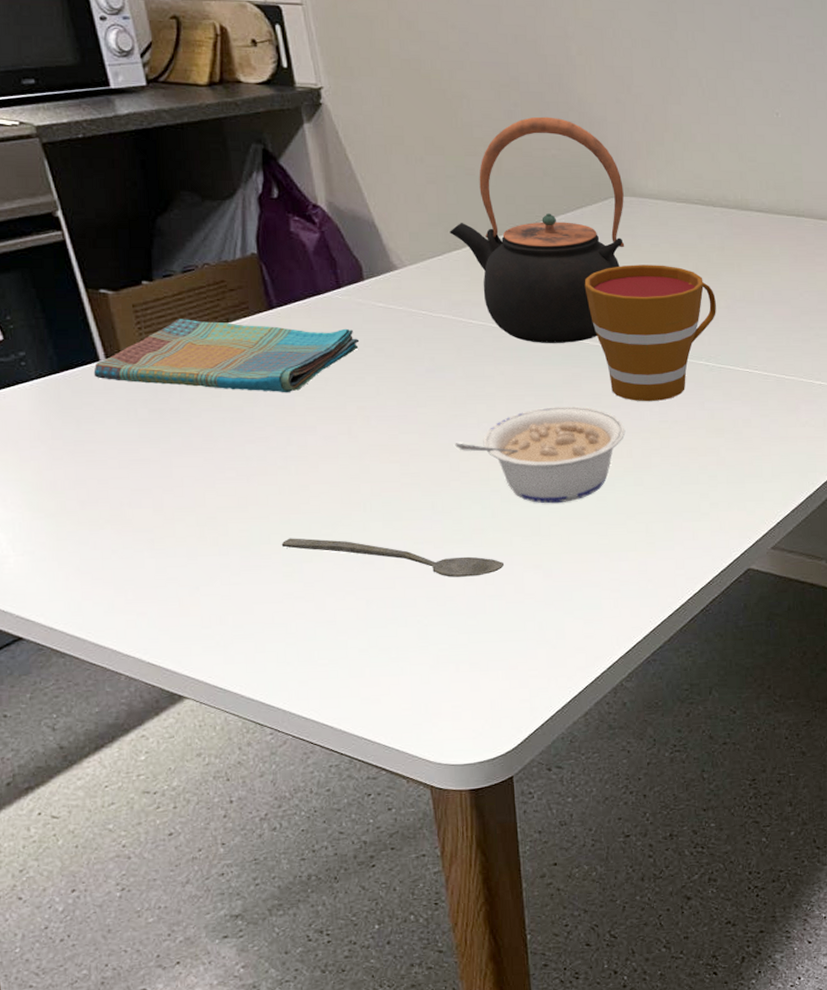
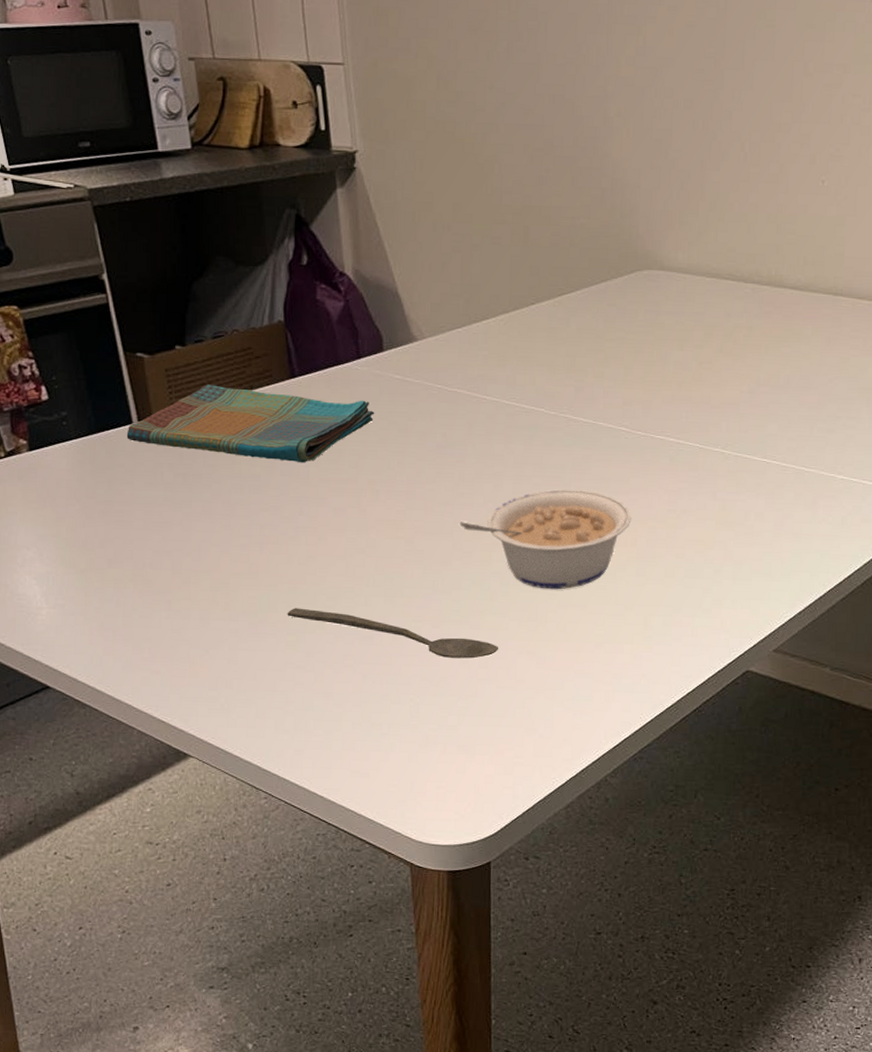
teapot: present [449,116,625,343] -> none [471,183,651,424]
cup: present [584,264,716,402] -> none [602,343,738,489]

